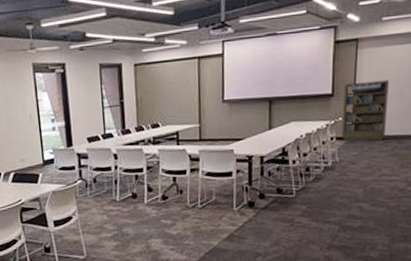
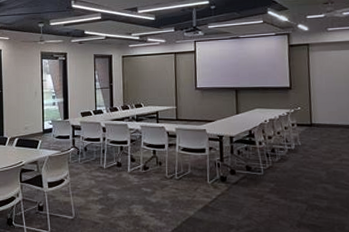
bookcase: present [342,79,389,142] -> none [300,78,342,129]

